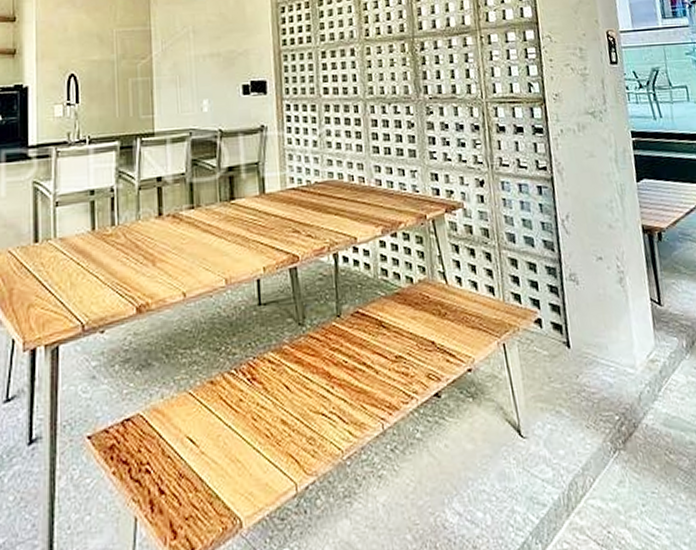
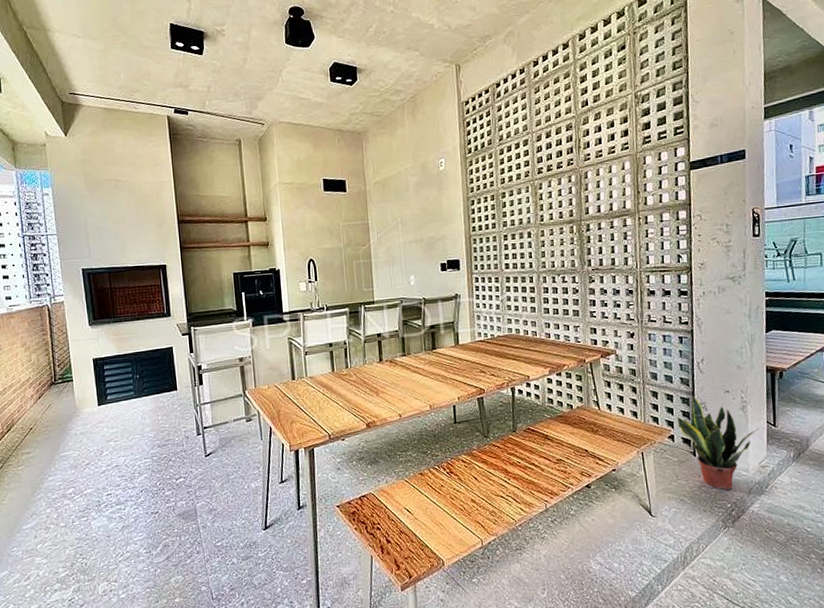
potted plant: none [543,263,643,396] -> present [677,395,760,491]

